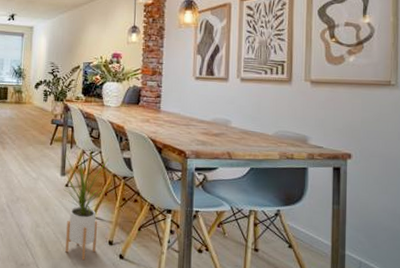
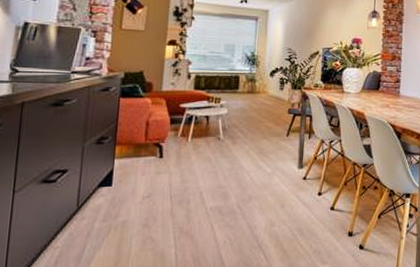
house plant: present [61,148,112,261] -> none [299,137,352,256]

